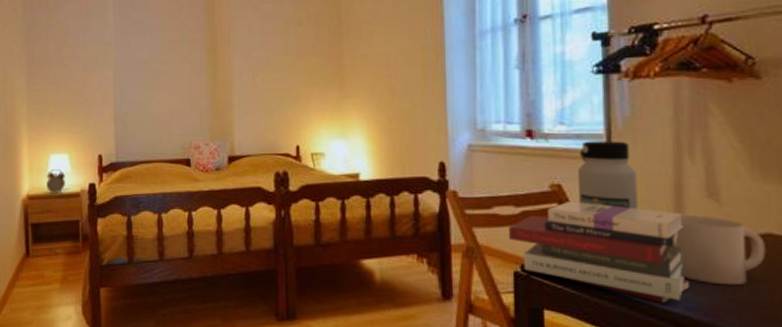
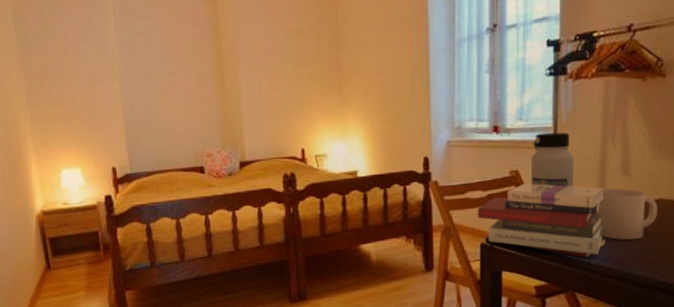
alarm clock: present [47,169,65,194] -> none [60,184,81,208]

